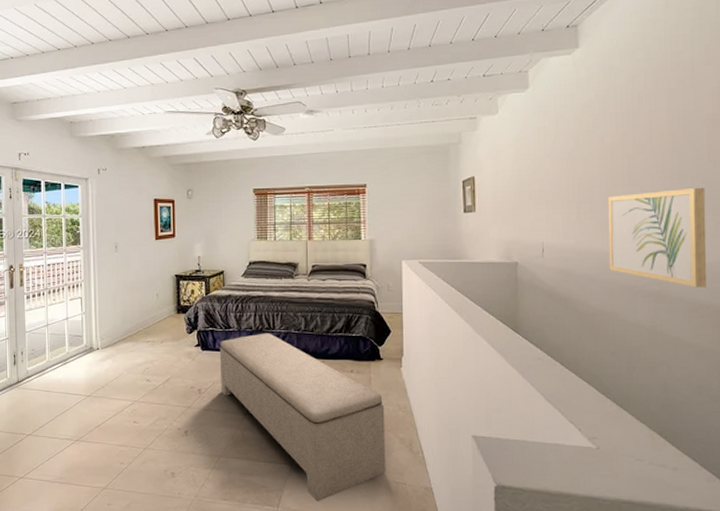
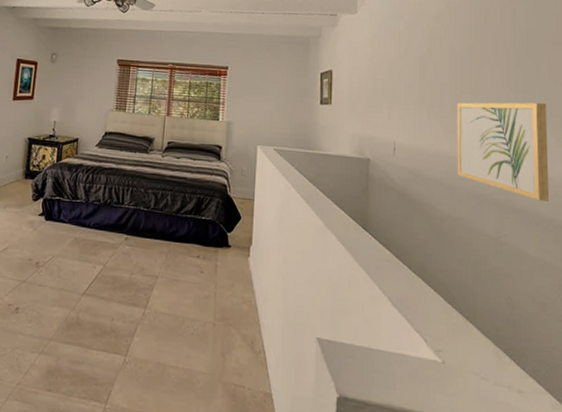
bench: present [220,333,386,501] -> none [60,207,229,400]

